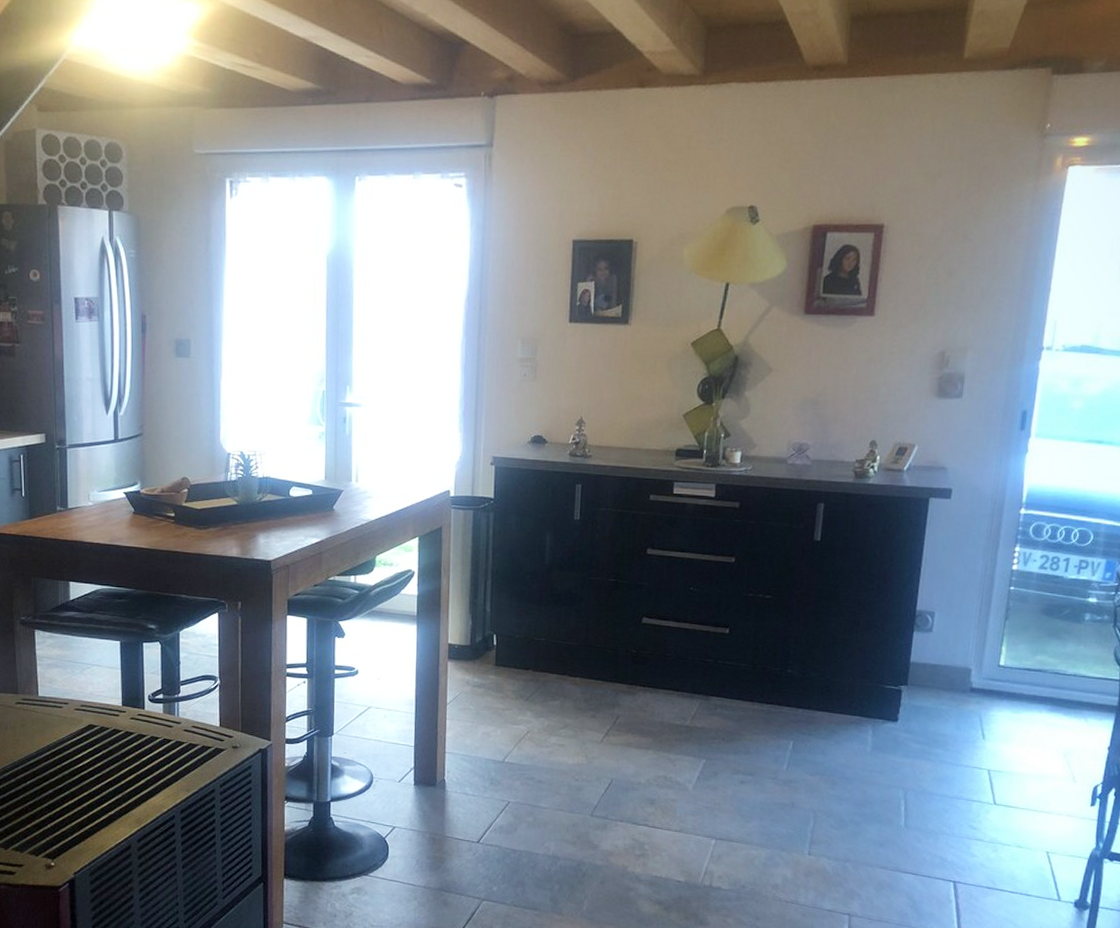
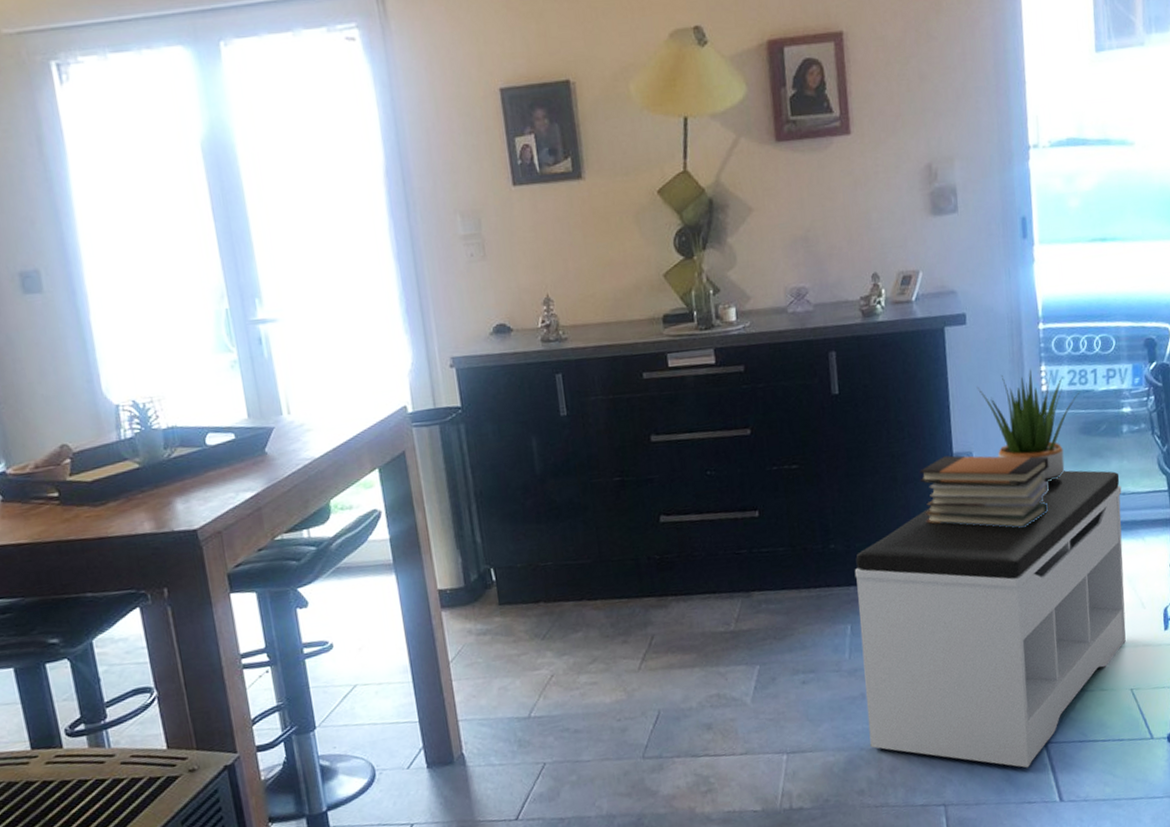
bench: none [791,644,1074,900] -> present [854,470,1126,768]
book stack: none [880,611,1007,689] -> present [919,455,1049,529]
potted plant: none [950,548,1050,652] -> present [977,369,1080,483]

